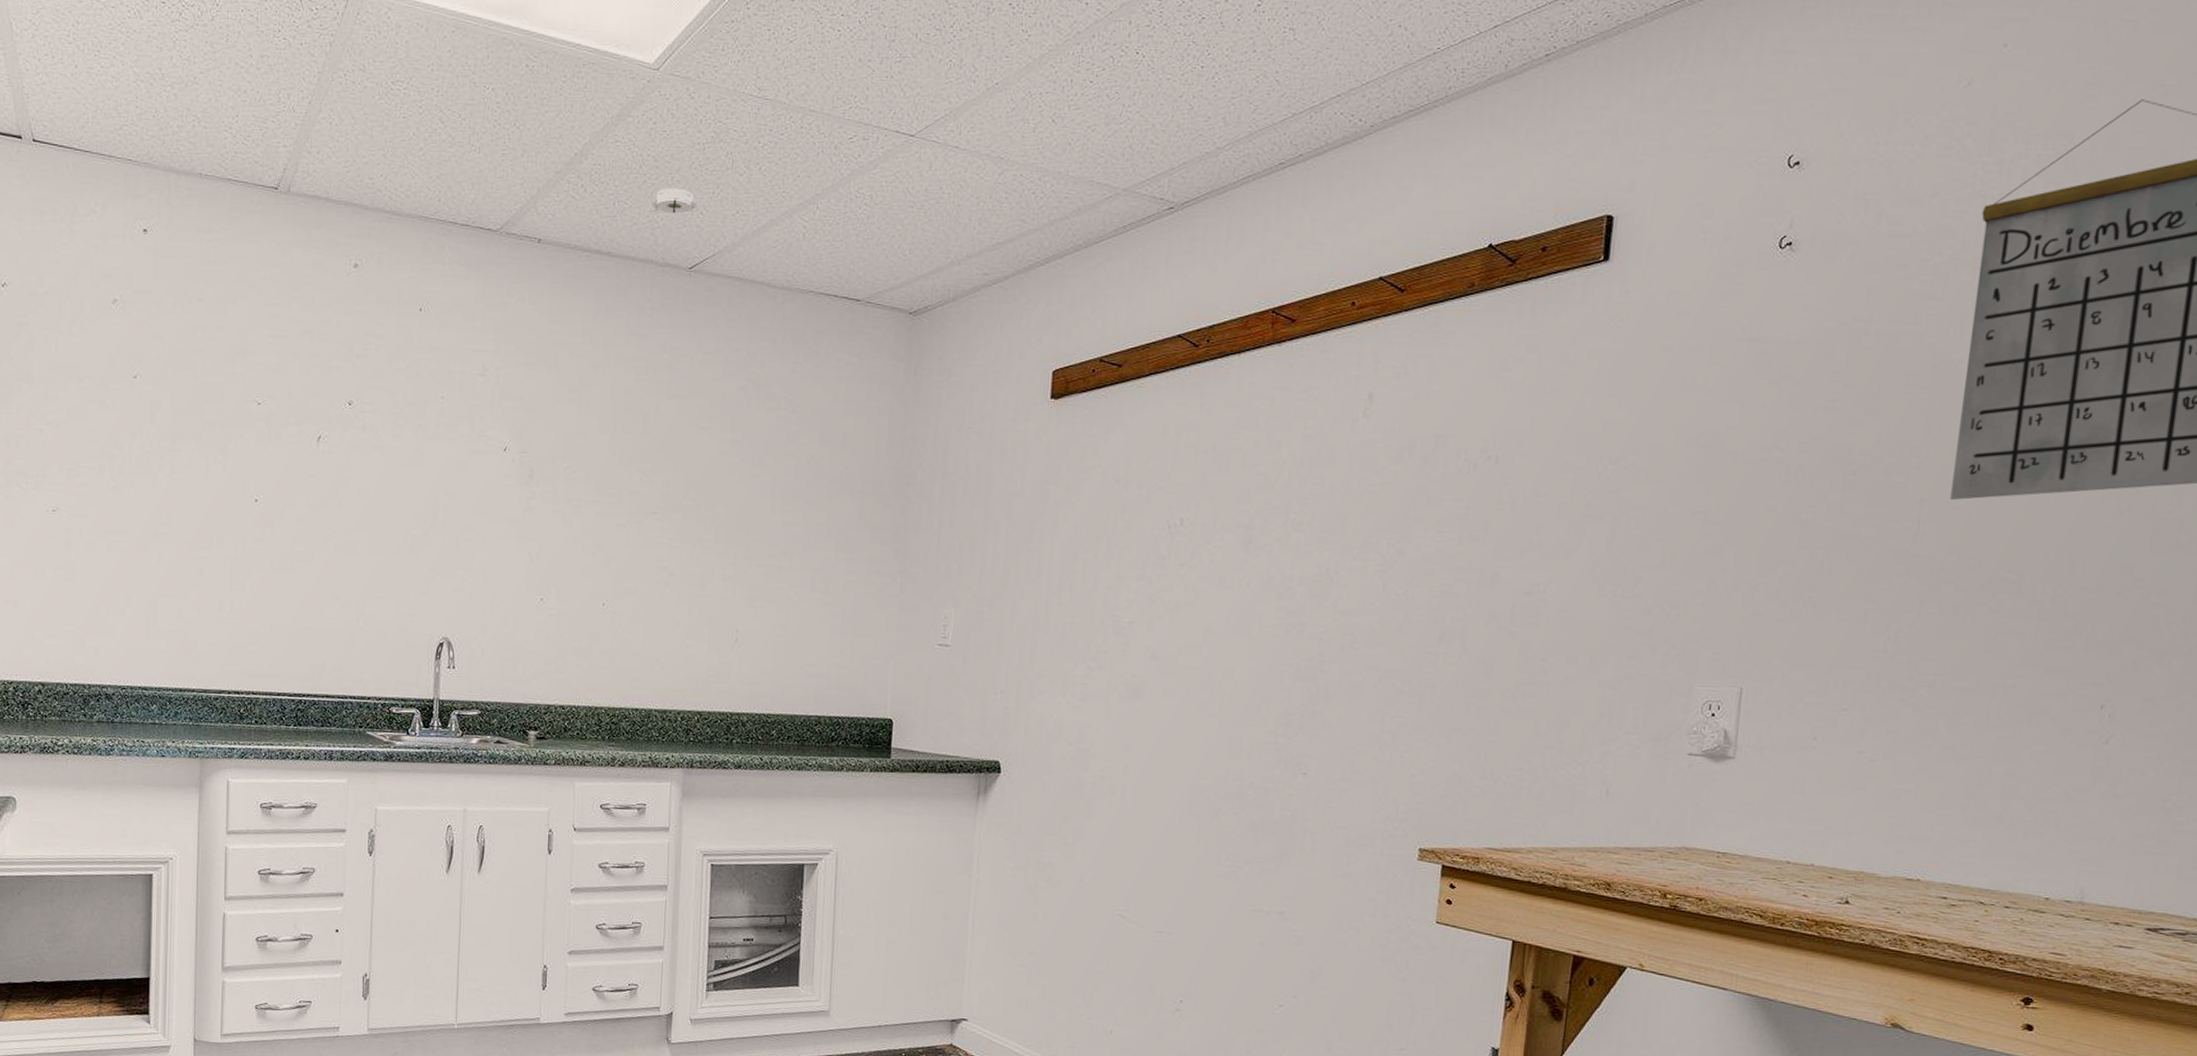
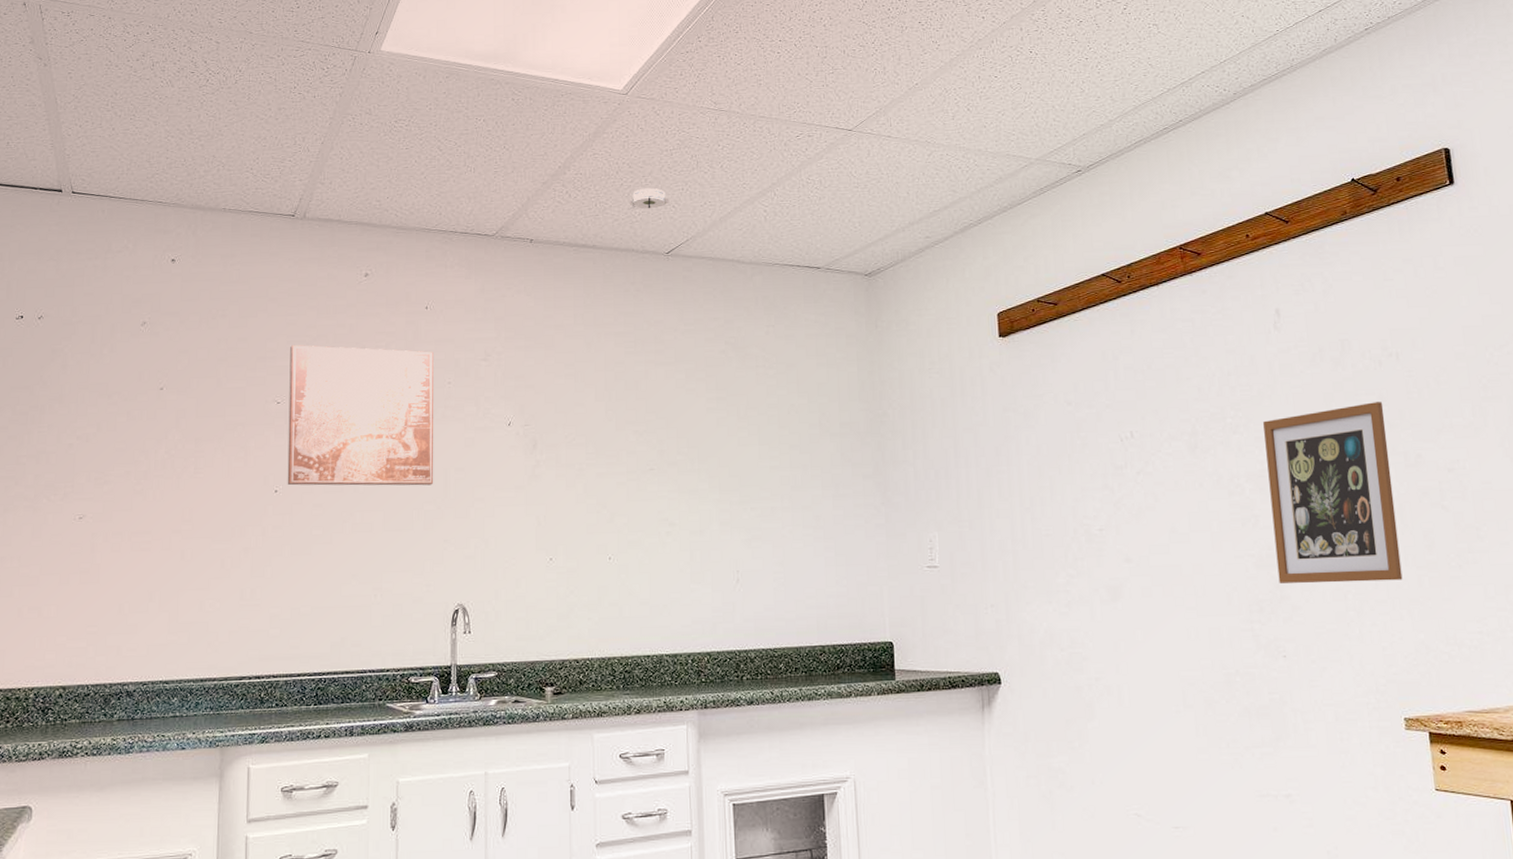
wall art: none [268,340,427,509] -> present [287,345,434,486]
picture frame: none [1313,509,1469,707] -> present [1263,402,1403,584]

